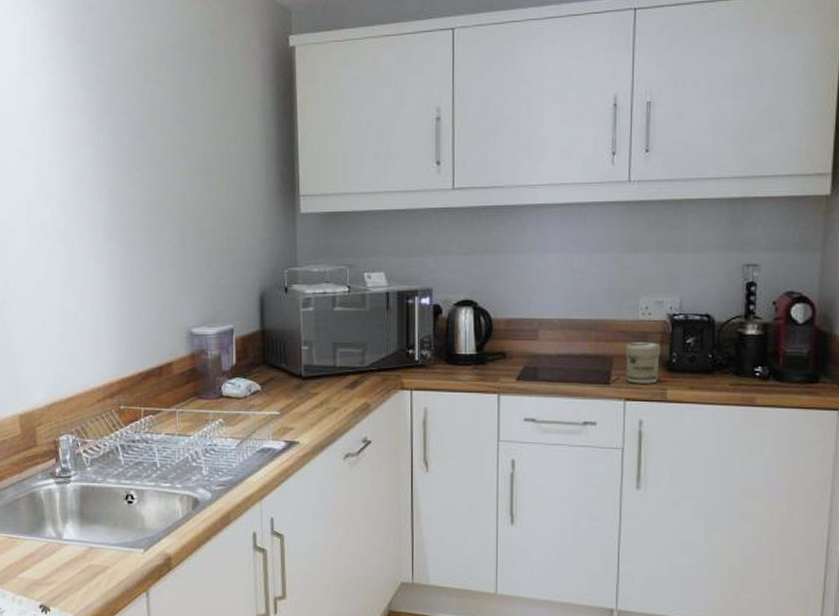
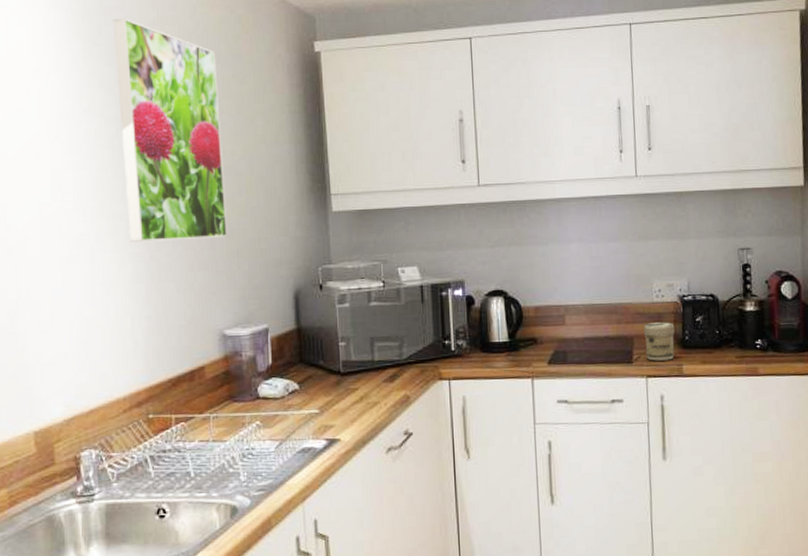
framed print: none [95,15,198,239] -> present [113,18,228,242]

